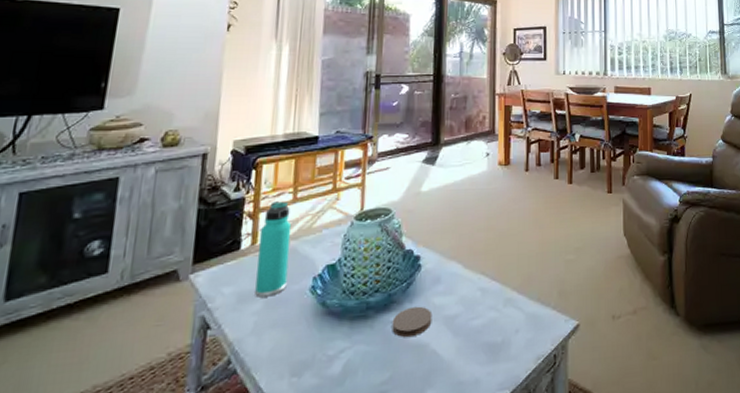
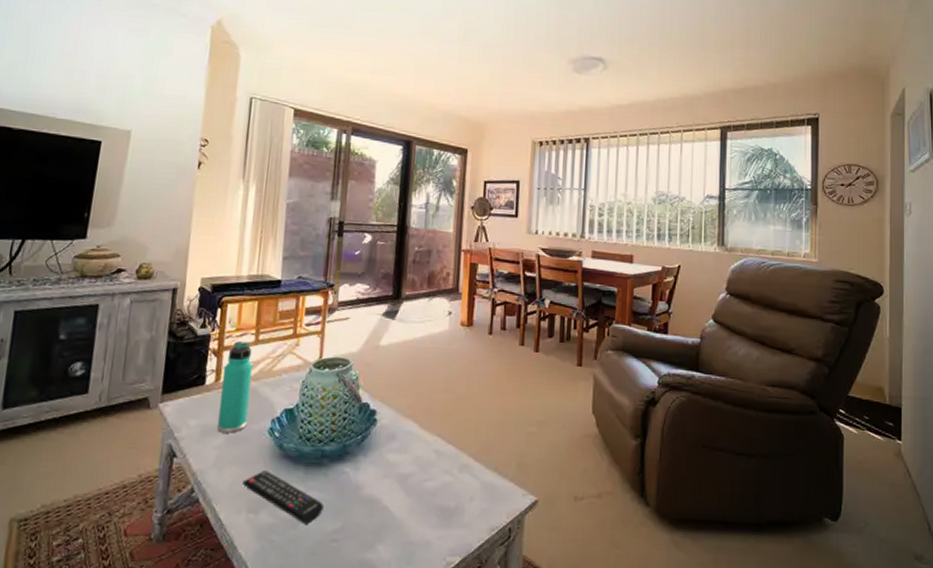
remote control: none [284,330,370,380] -> present [243,470,324,524]
coaster: present [392,306,433,338] -> none [345,460,386,491]

